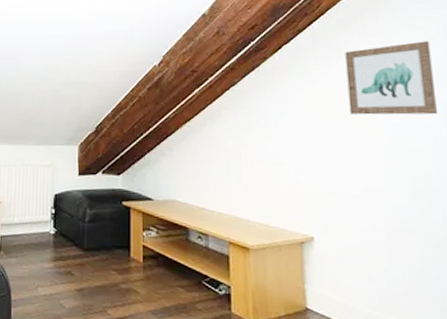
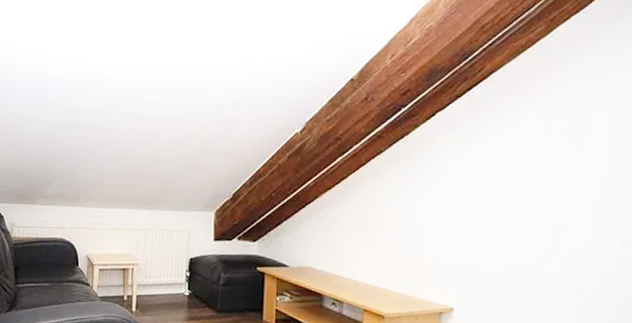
wall art: present [345,41,437,115] -> none [505,108,606,188]

